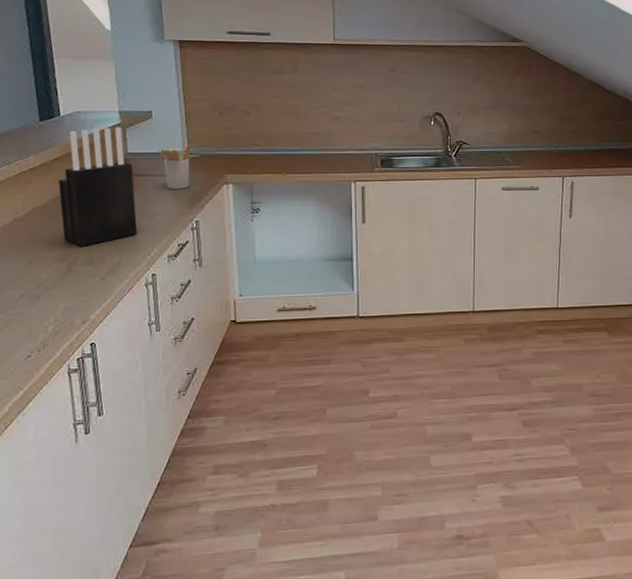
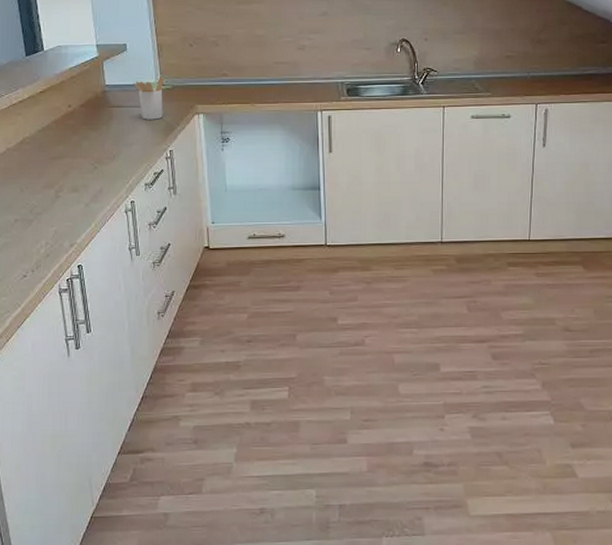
knife block: present [58,127,138,246] -> none [44,60,117,175]

